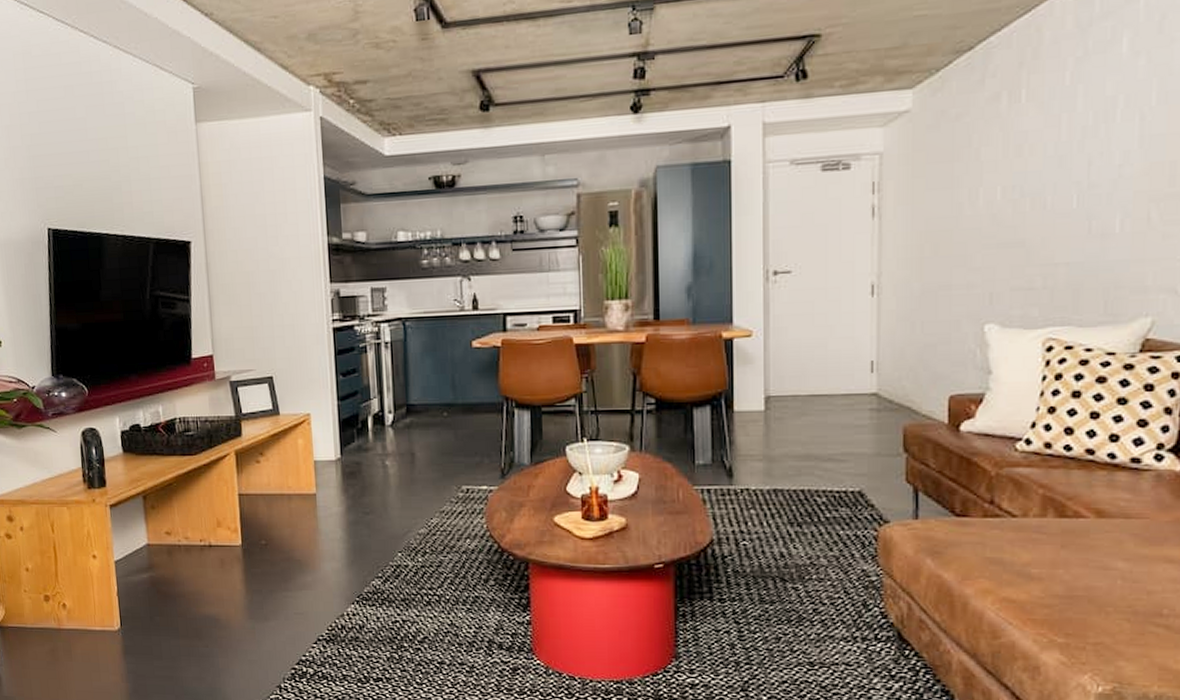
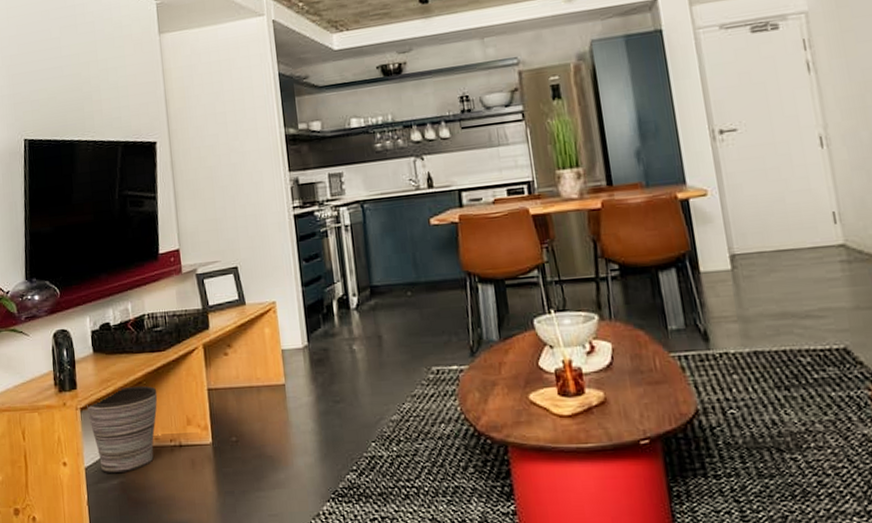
planter pot: none [116,488,188,569] -> present [87,386,158,474]

